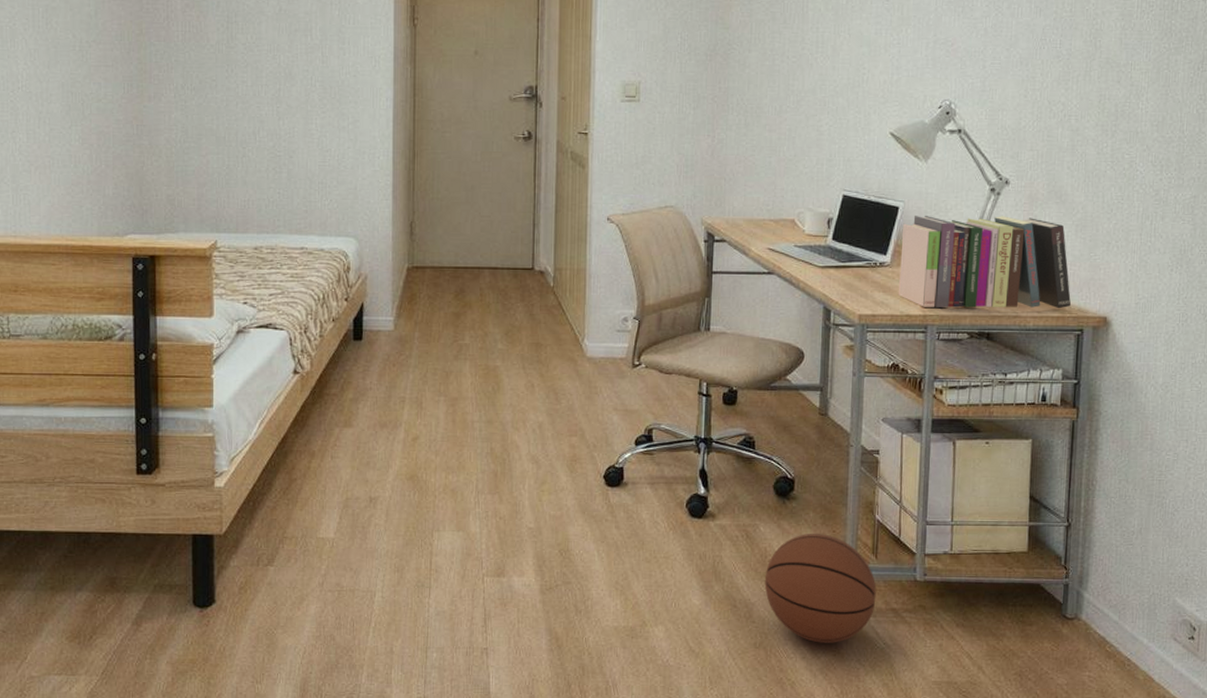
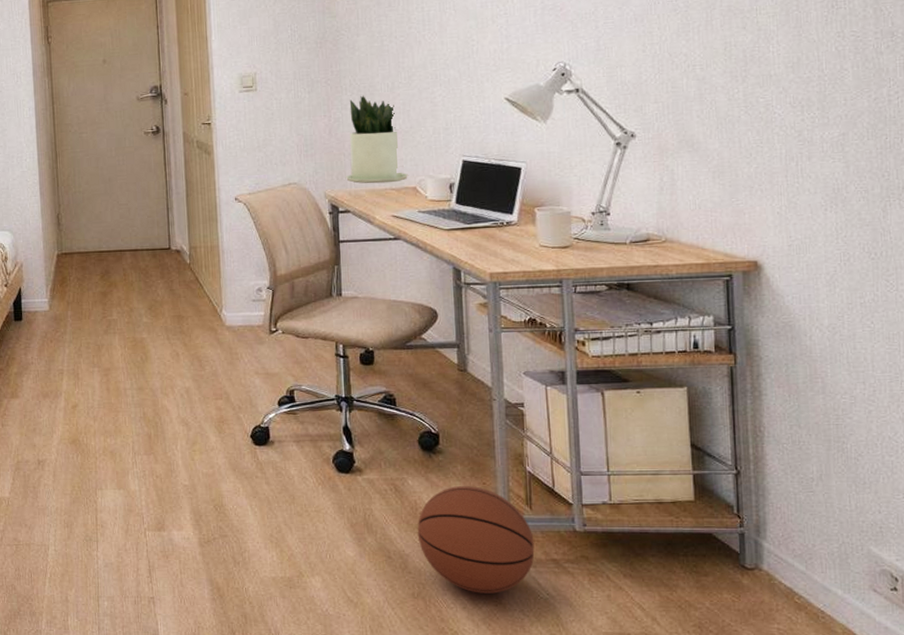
planter: none [725,116,789,213] -> present [346,95,409,184]
books: present [898,215,1072,309] -> none [527,168,717,262]

